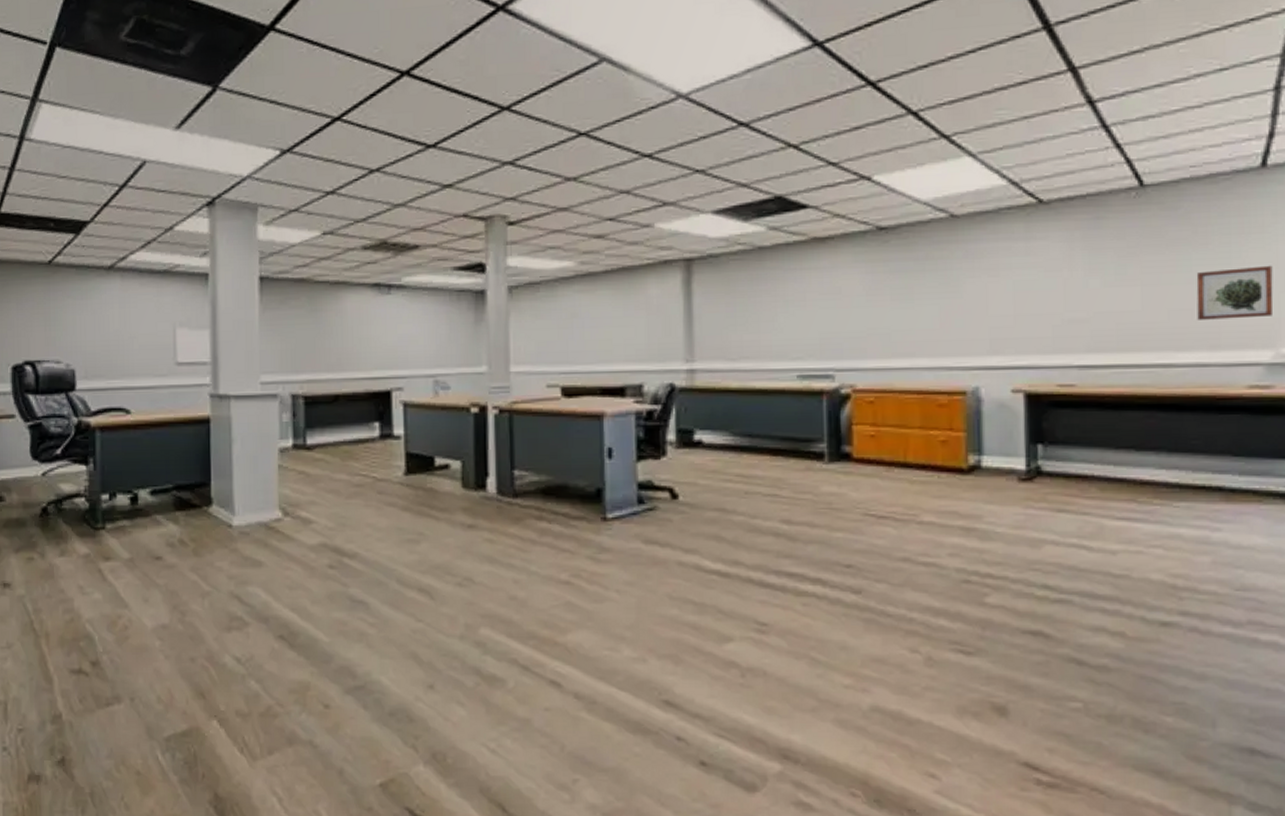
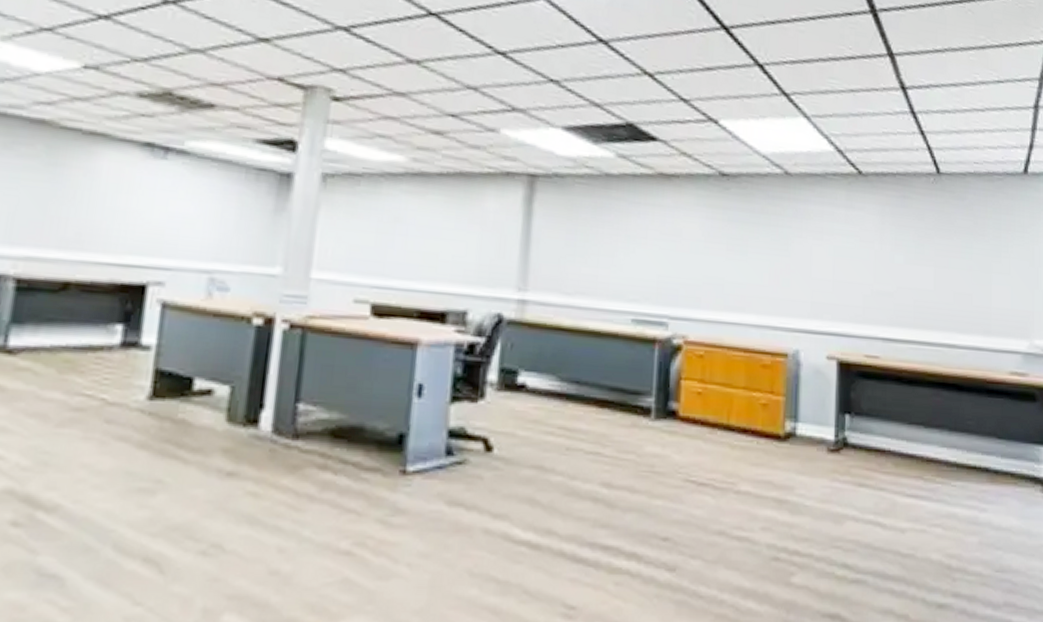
wall art: present [1196,265,1274,320] -> none [975,260,1030,309]

